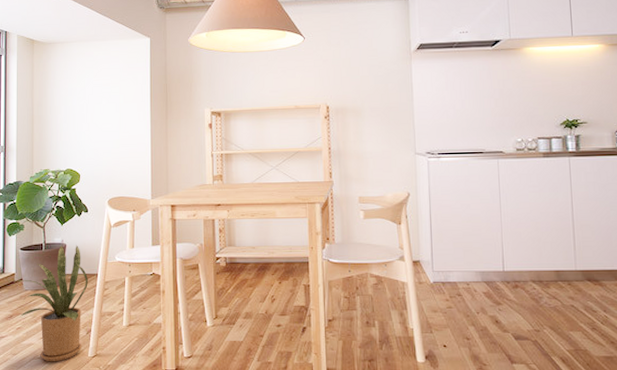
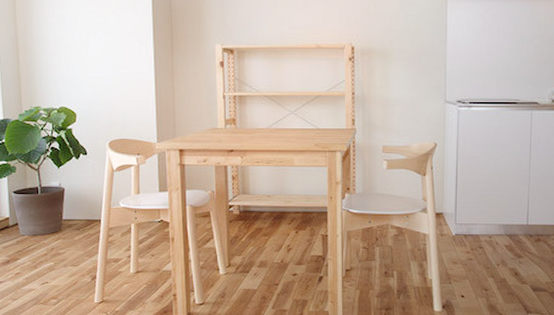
house plant: present [15,245,88,362] -> none [9,189,91,308]

